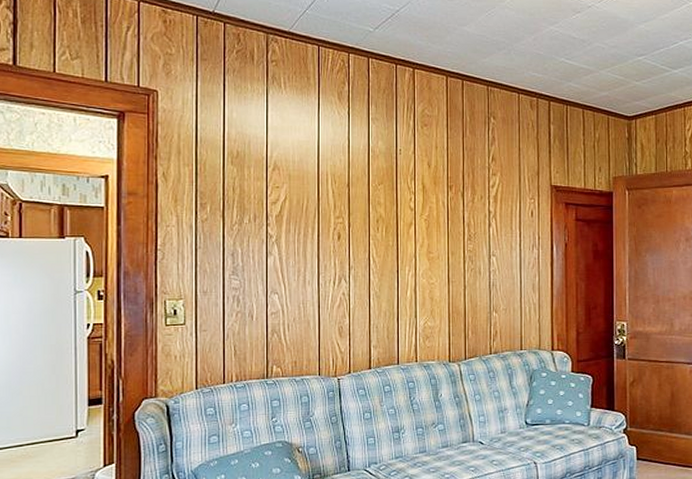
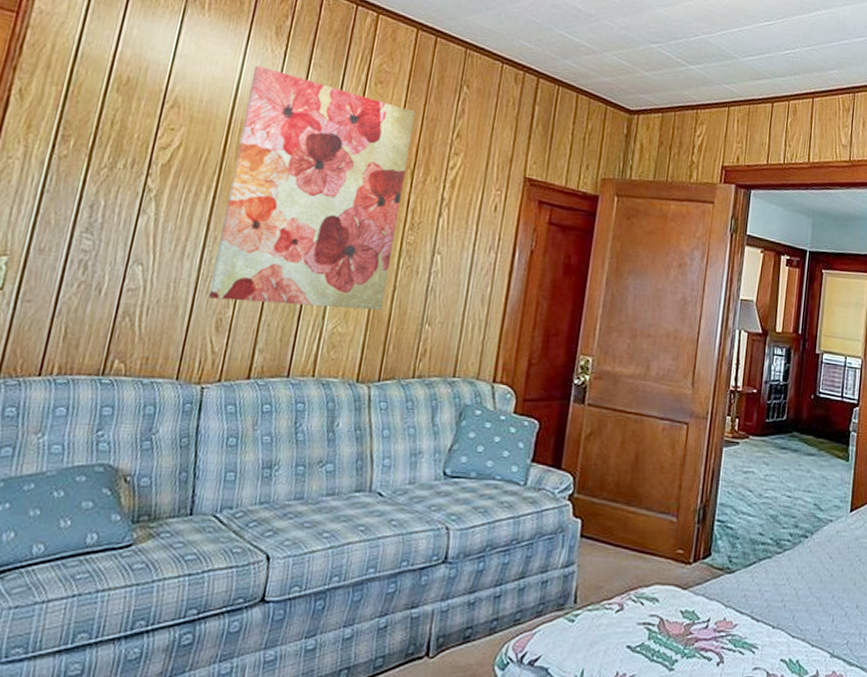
wall art: none [328,126,459,312] -> present [207,65,416,310]

